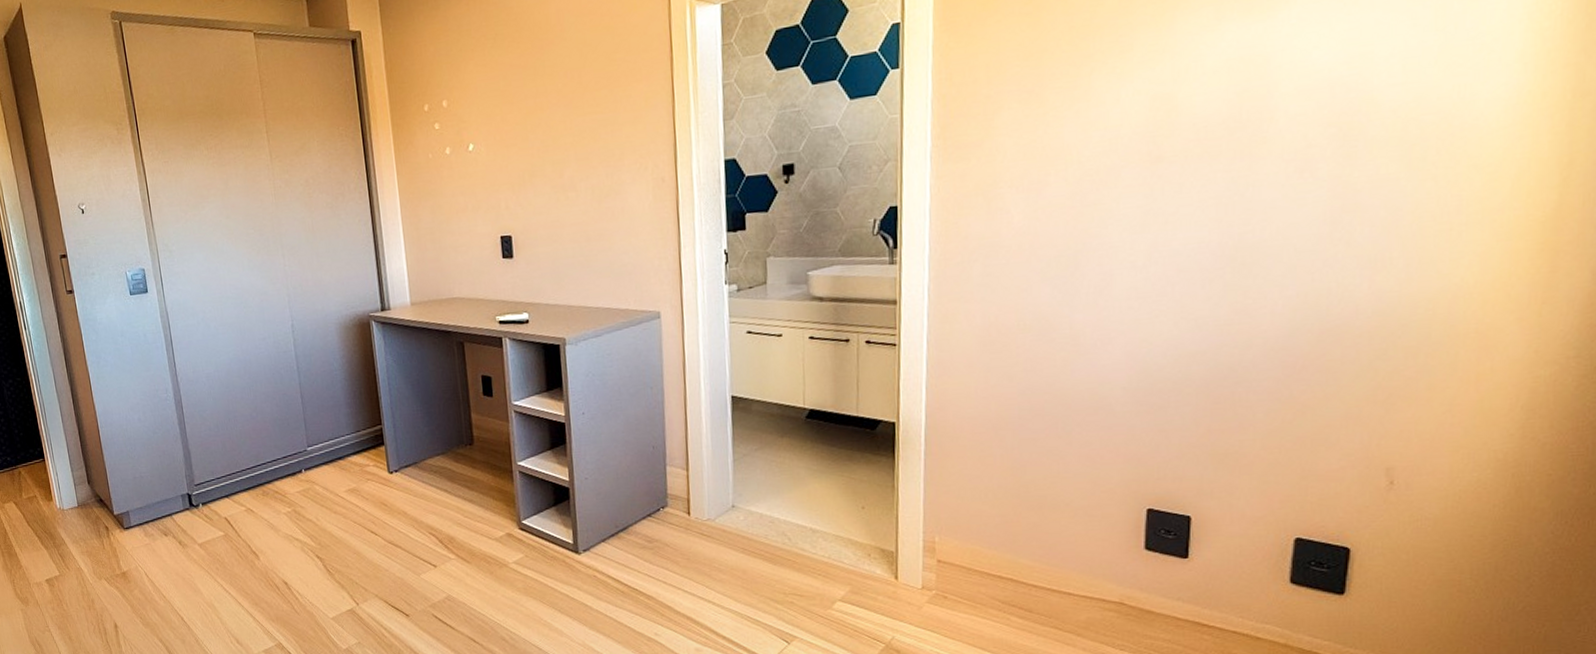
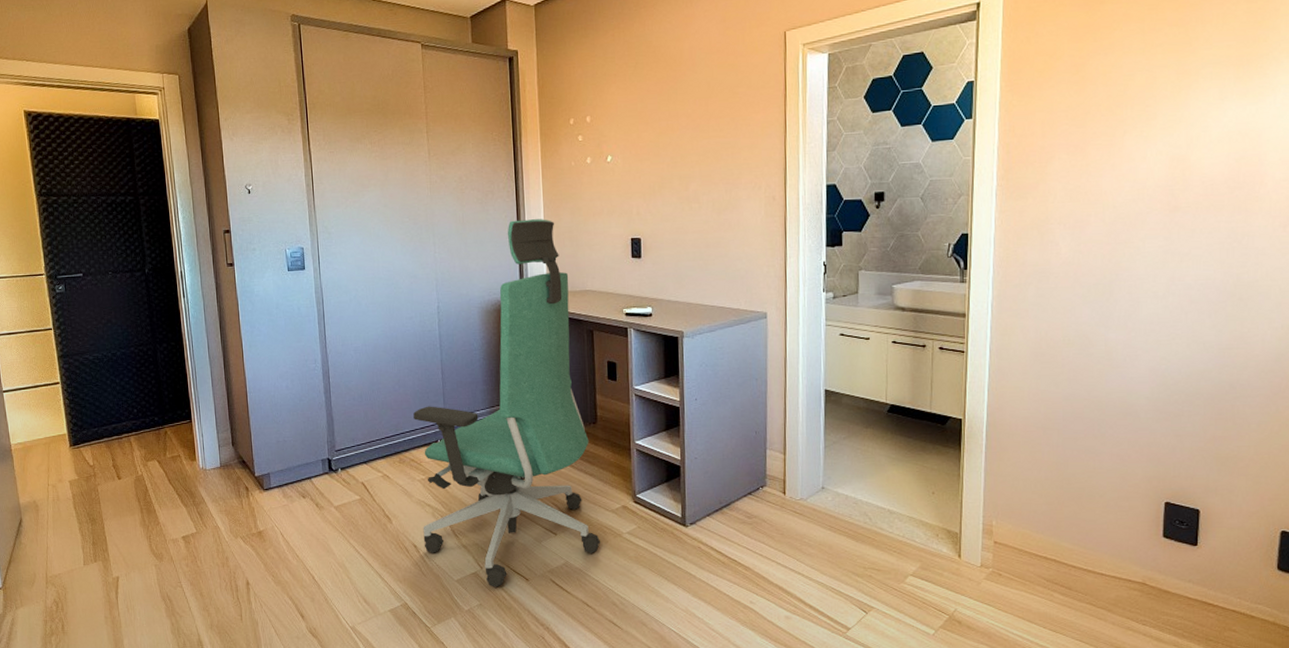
chair: none [274,220,485,625] -> present [413,219,600,588]

